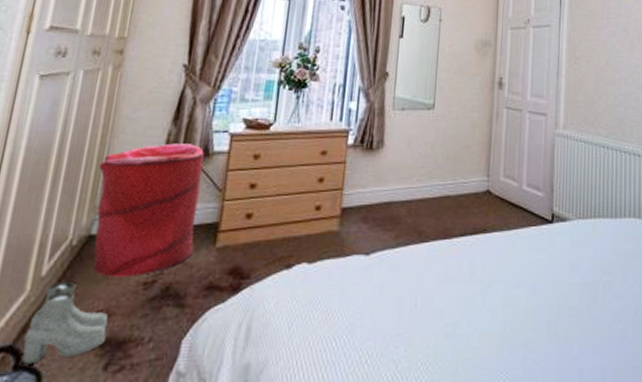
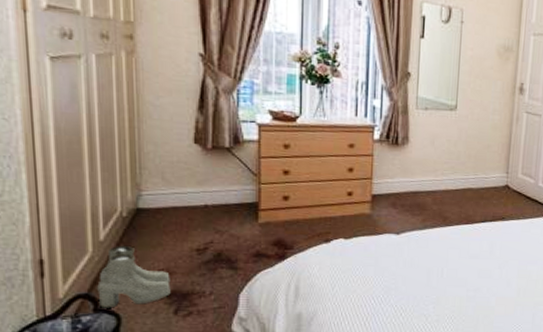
laundry hamper: present [93,143,205,277] -> none [133,130,239,244]

